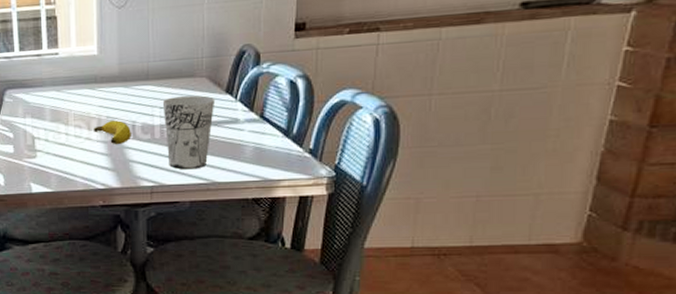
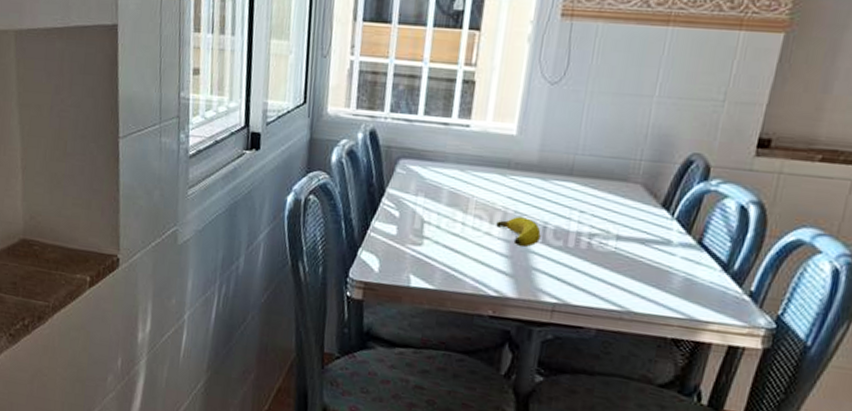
cup: present [162,95,216,170] -> none [579,201,648,292]

